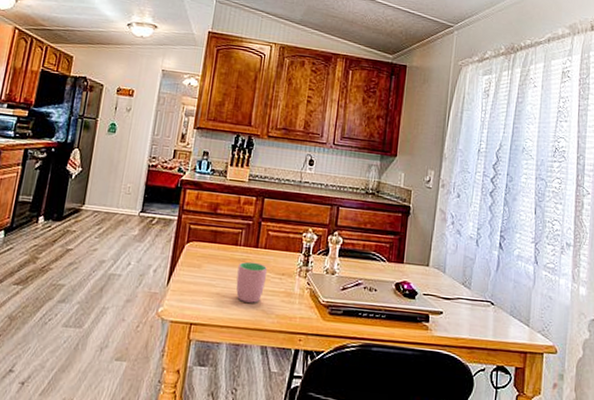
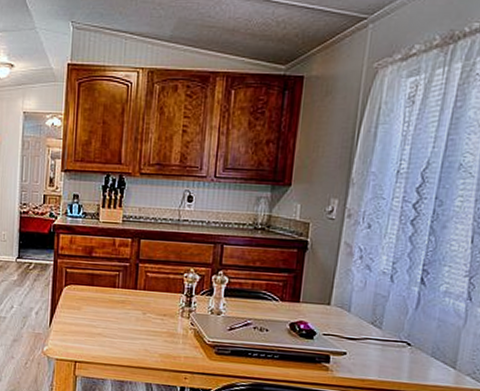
cup: present [236,261,268,303] -> none [116,303,148,343]

